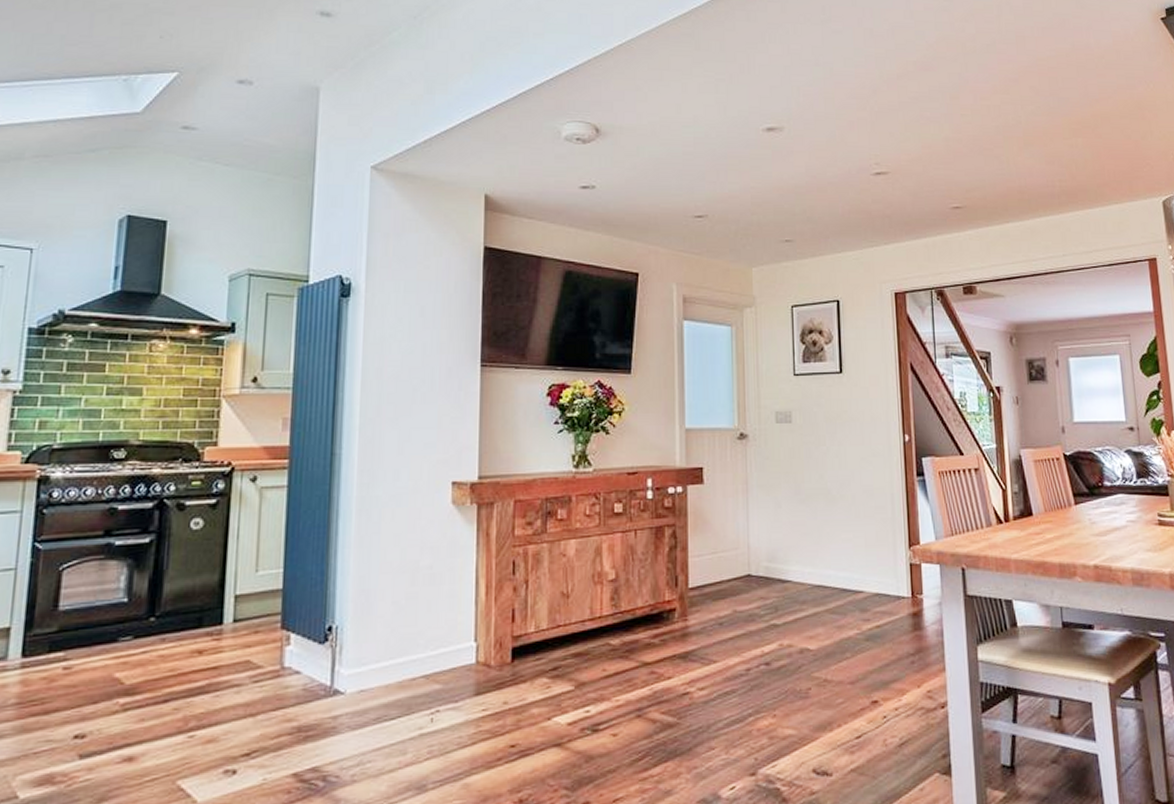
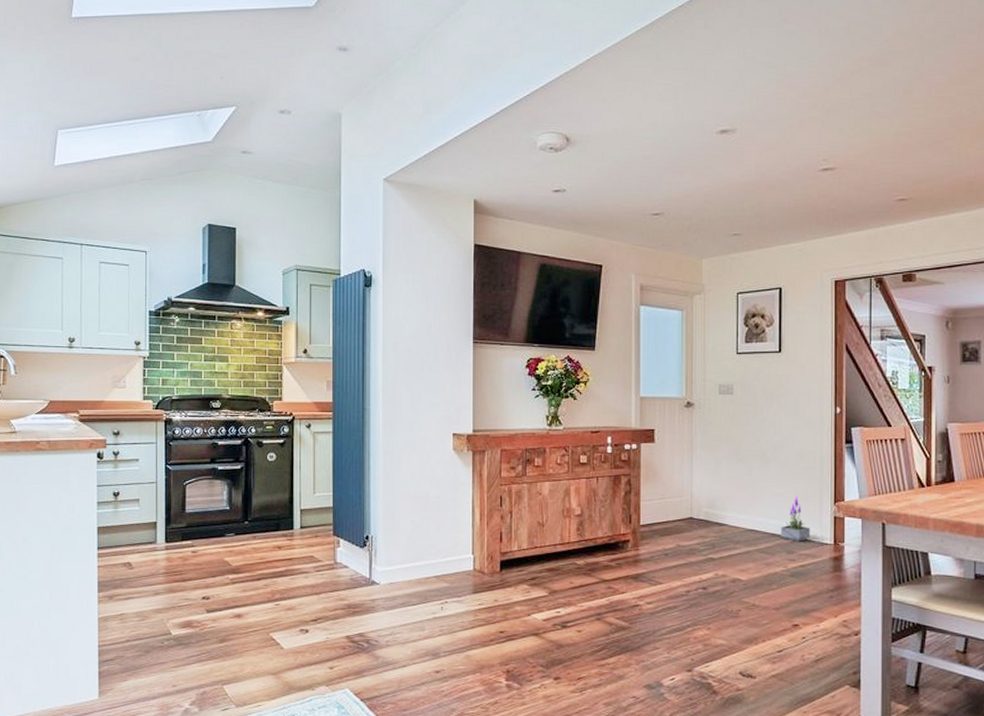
potted plant: none [852,539,885,597] -> present [780,495,811,542]

